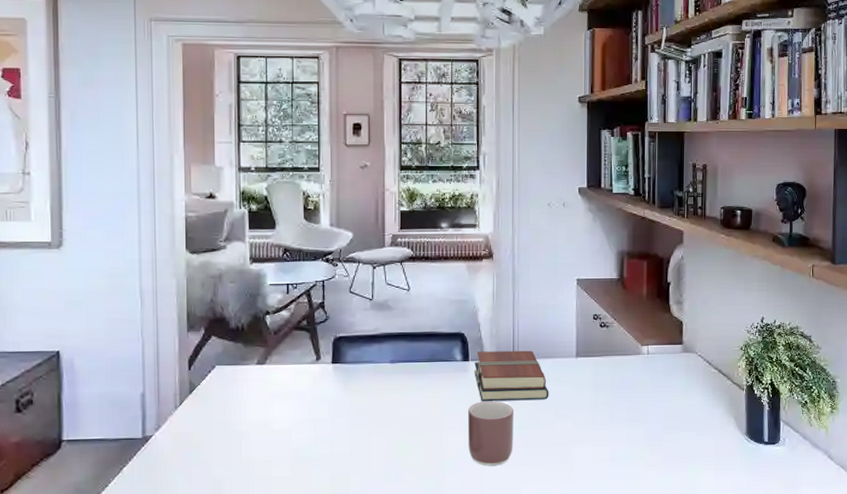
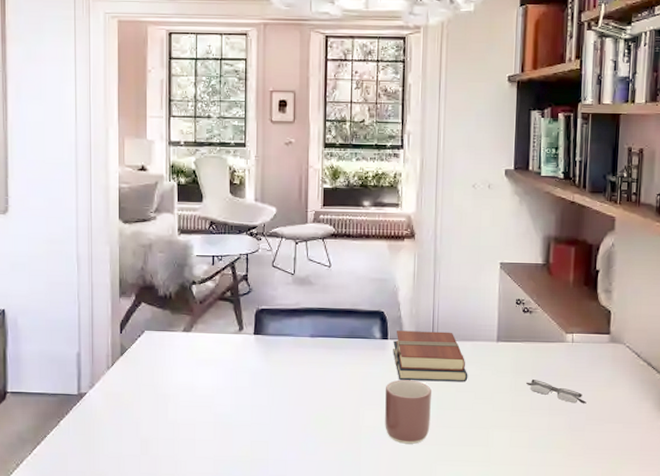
glasses: none [605,393,663,414] -> present [525,380,587,404]

